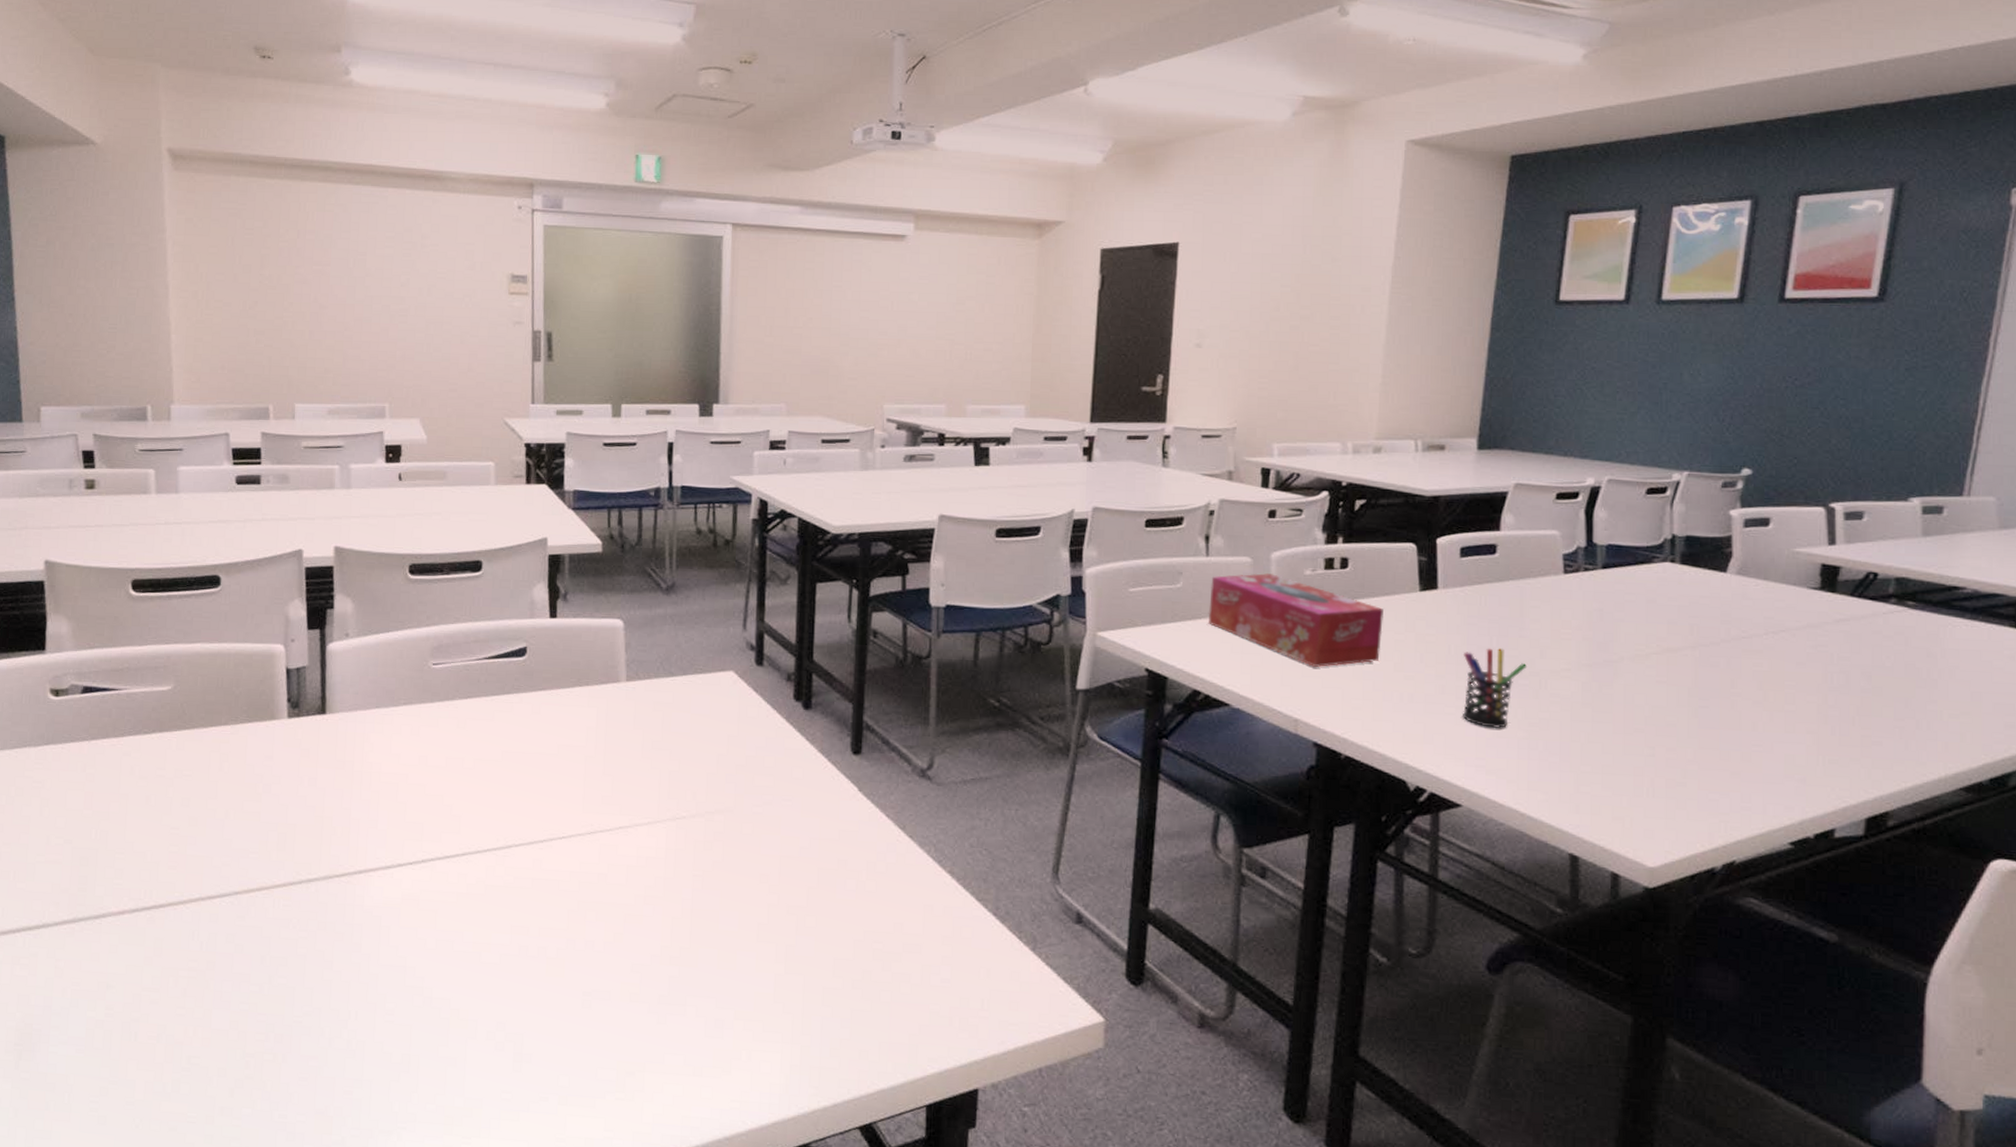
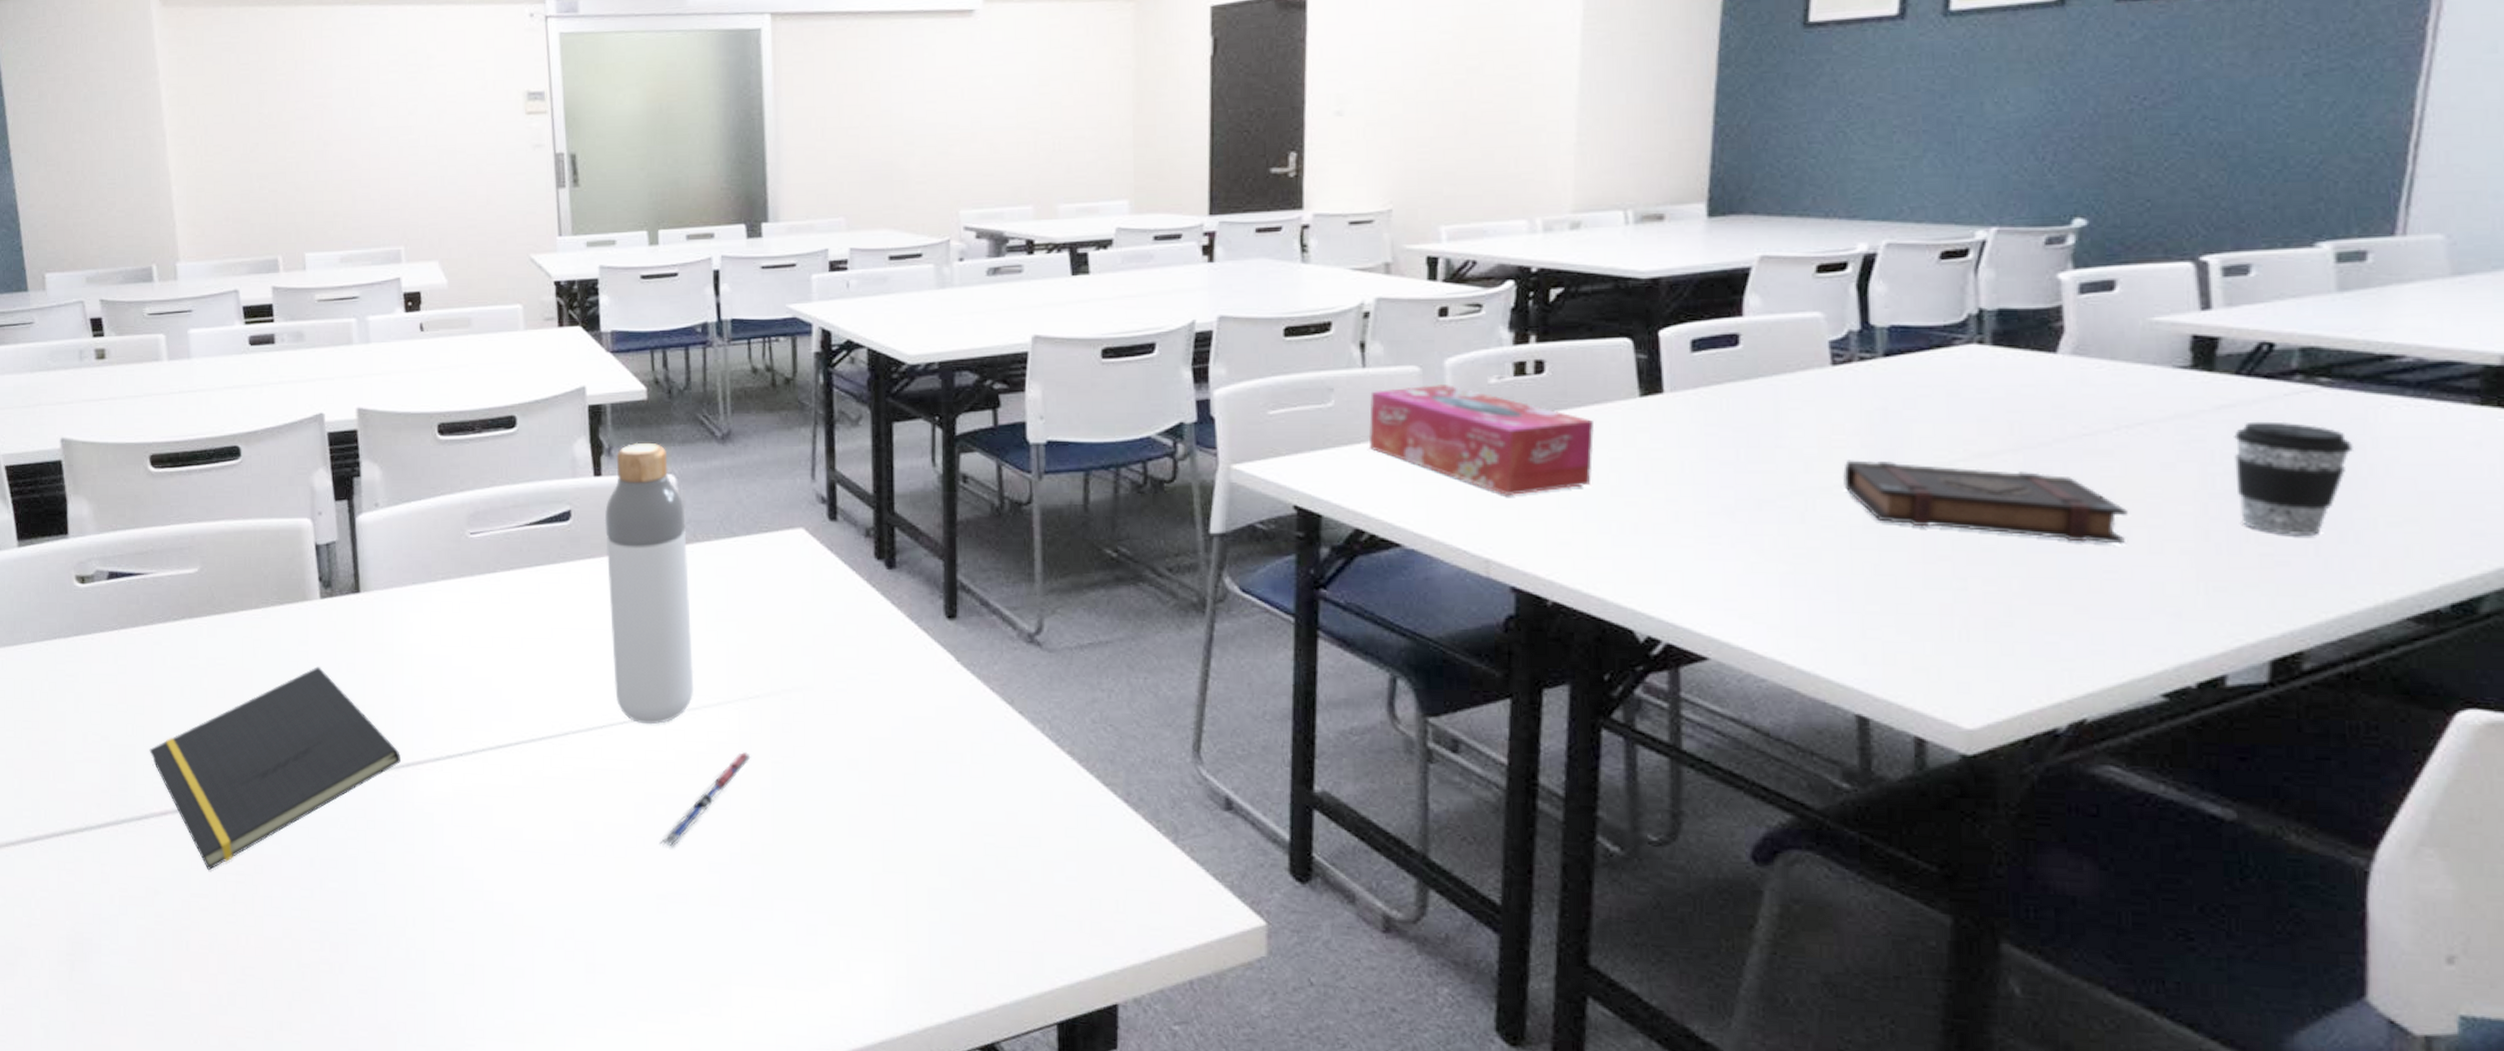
notepad: none [111,780,354,967] -> present [149,666,401,871]
bottle: none [556,589,630,840] -> present [604,442,694,725]
pen: none [588,866,675,950] -> present [660,752,751,847]
pen holder: present [1462,648,1528,729] -> none [1702,462,1788,563]
book: none [1568,649,1771,725] -> present [1843,460,2128,545]
coffee cup: none [1847,632,1929,723] -> present [2234,421,2355,537]

